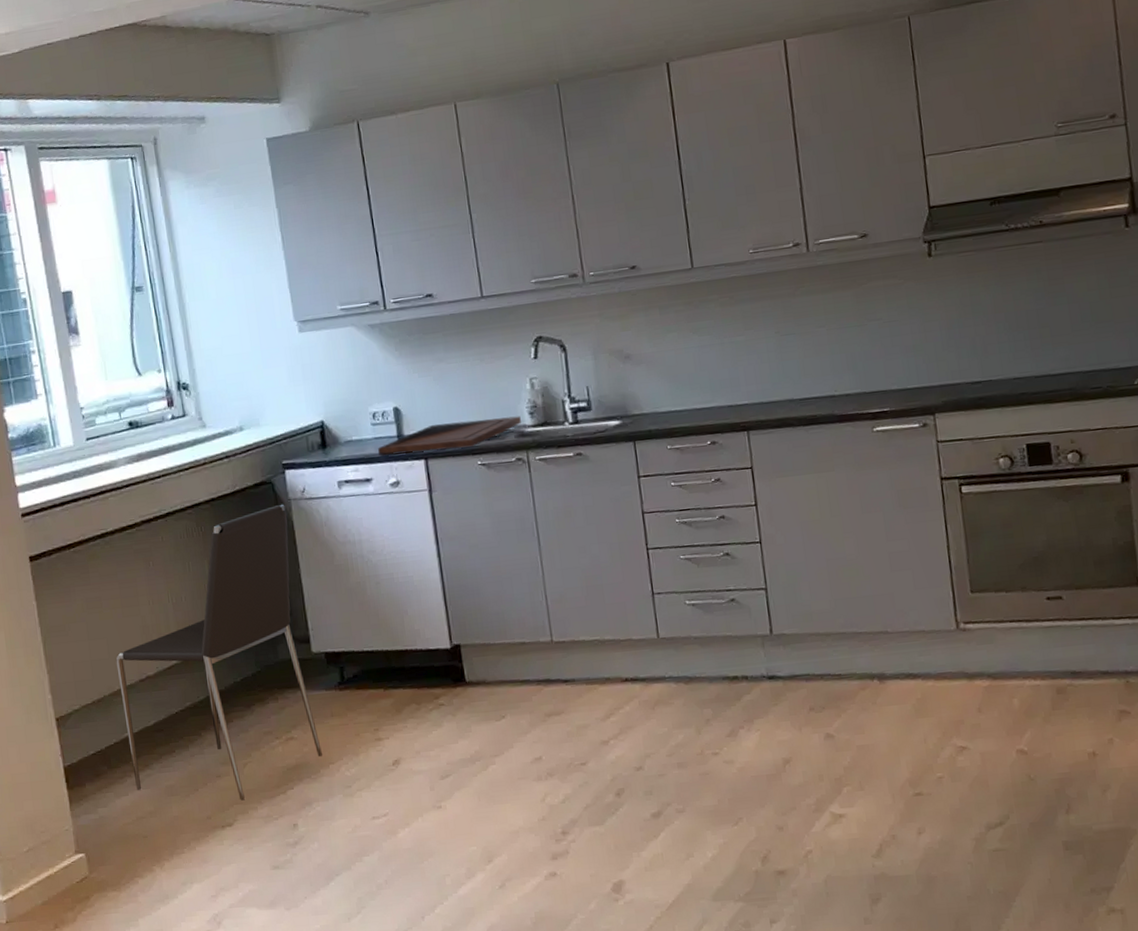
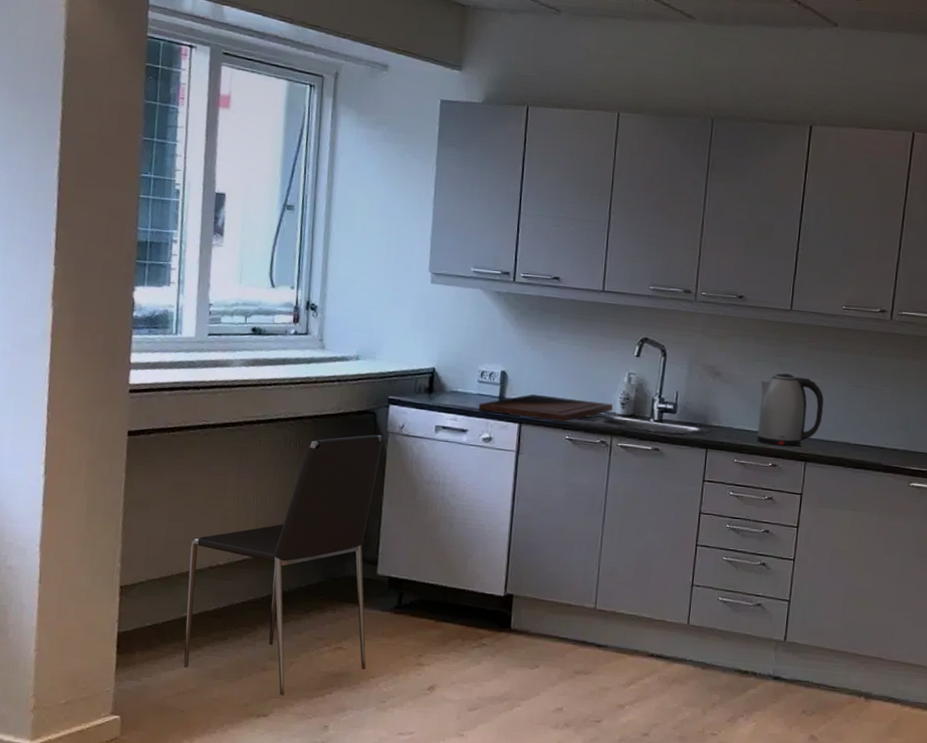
kettle: none [677,338,756,423] -> present [756,373,824,447]

